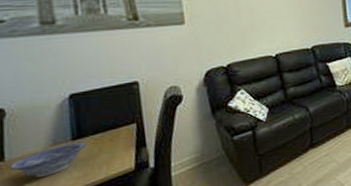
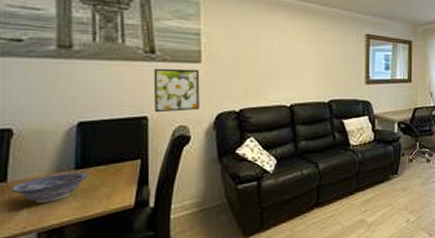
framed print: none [139,30,188,77] -> present [153,68,200,113]

